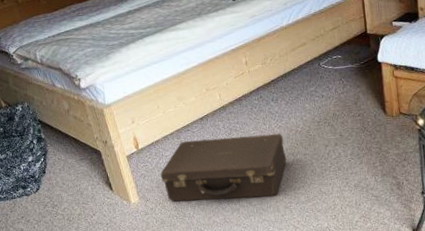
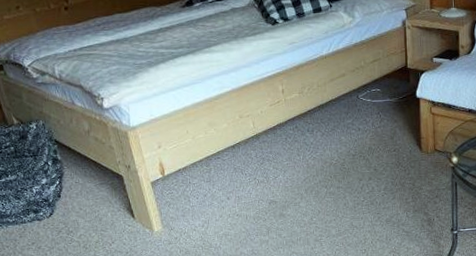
suitcase: present [161,133,287,202] -> none [187,165,320,231]

